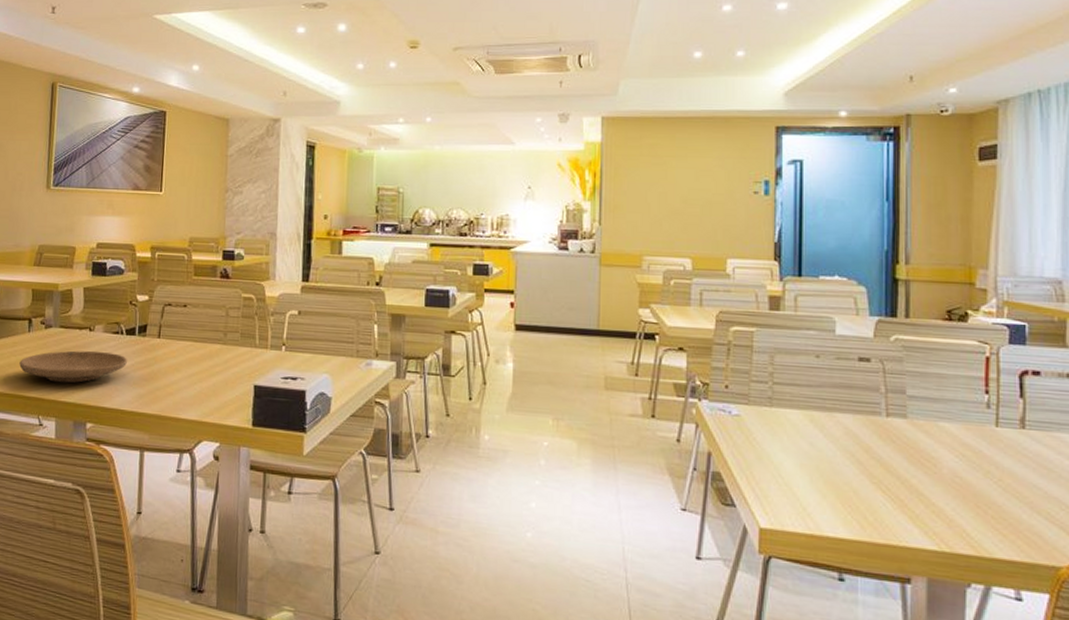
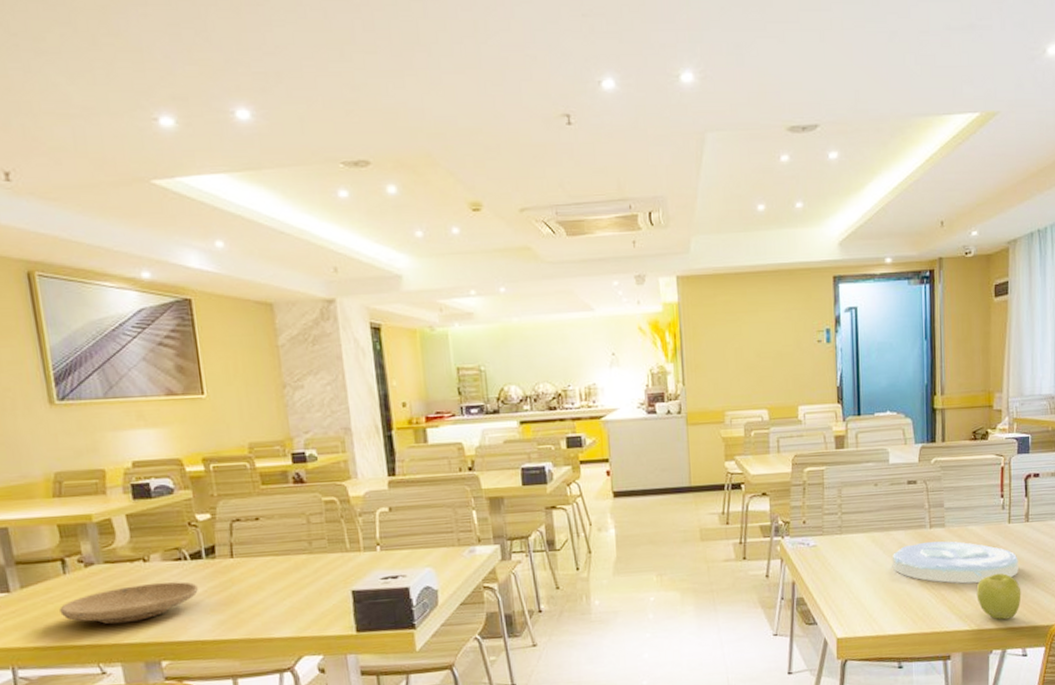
plate: none [834,432,1010,494] -> present [892,541,1019,584]
apple: none [949,486,1014,548] -> present [976,573,1022,620]

